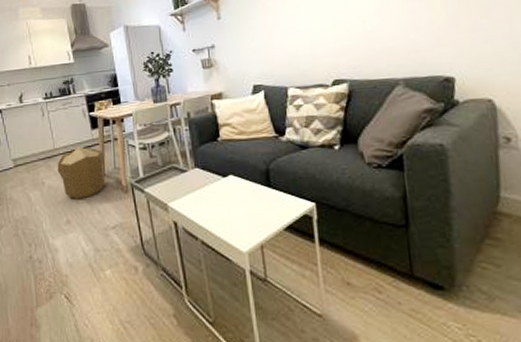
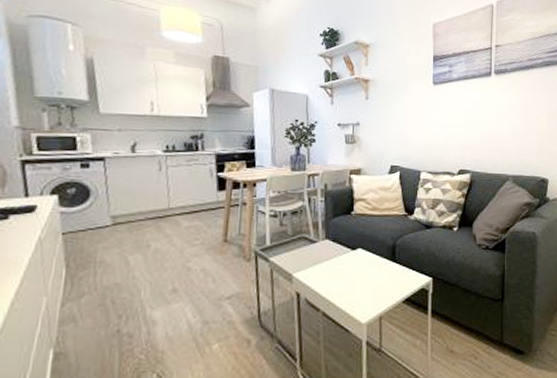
pouf: present [57,146,106,199] -> none [169,208,229,266]

